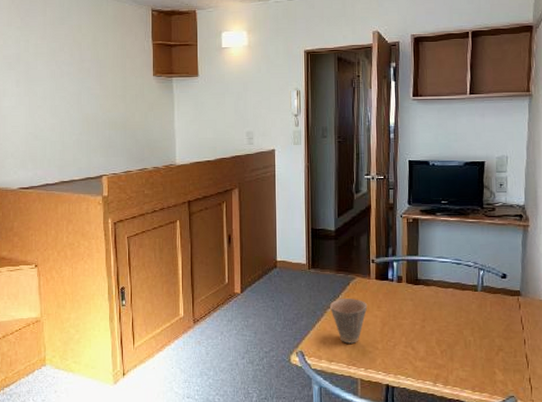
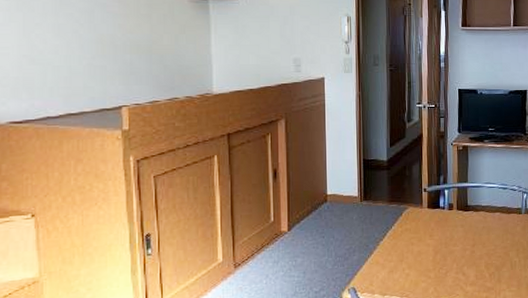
cup: present [330,299,368,344] -> none [383,229,420,275]

